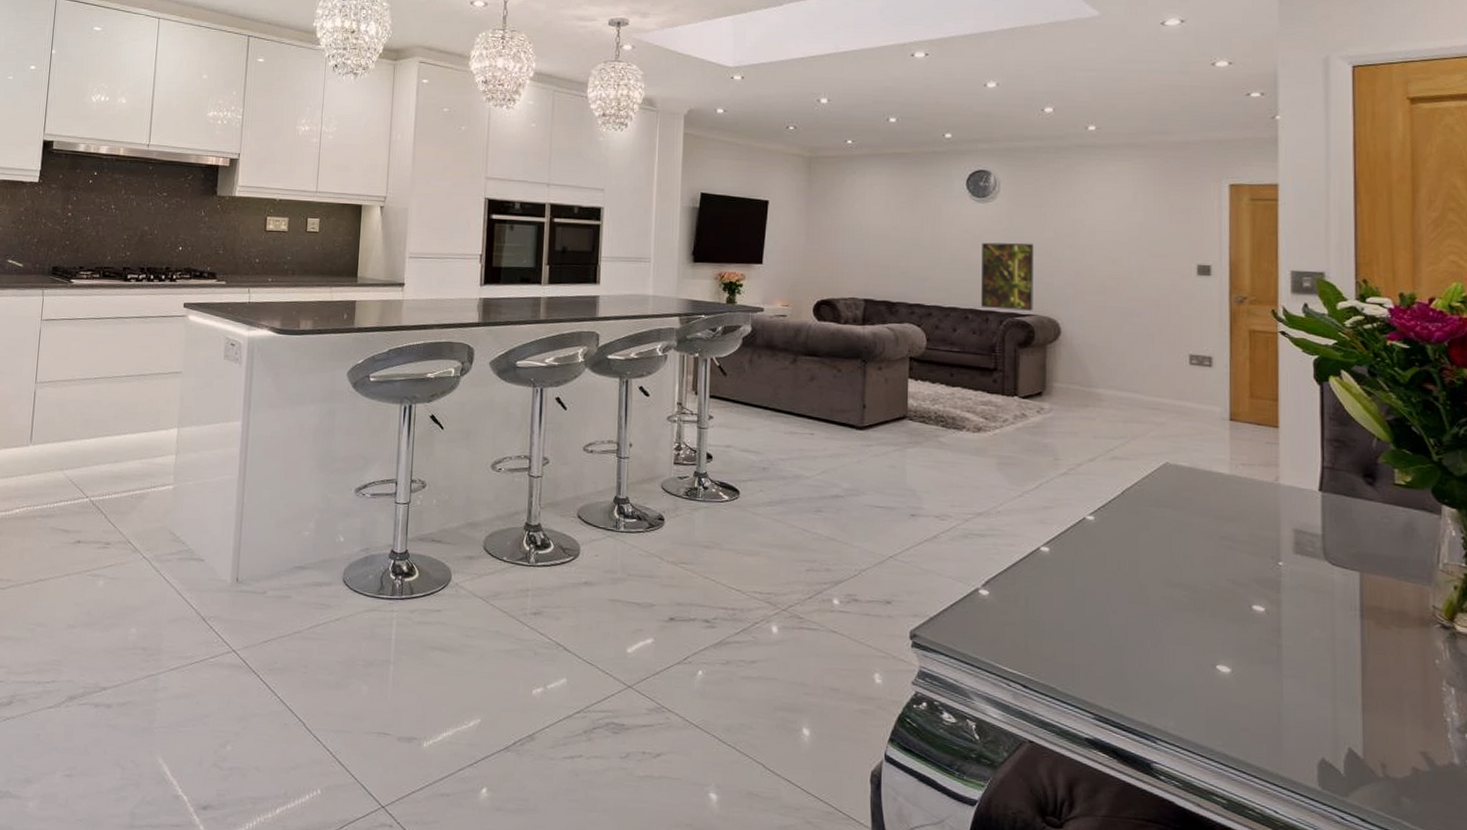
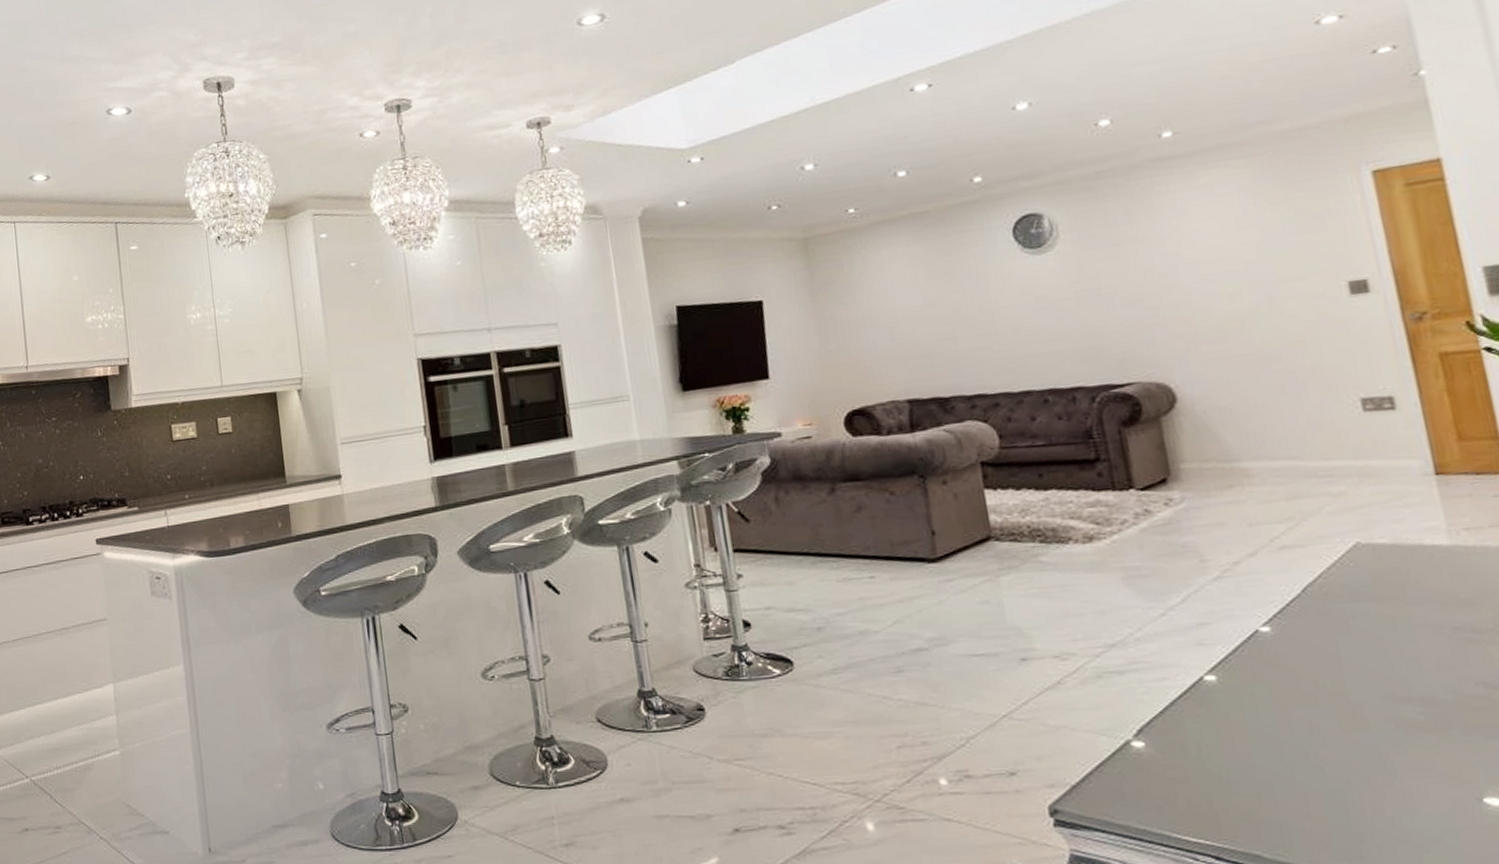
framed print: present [981,242,1034,311] -> none [1048,293,1134,385]

